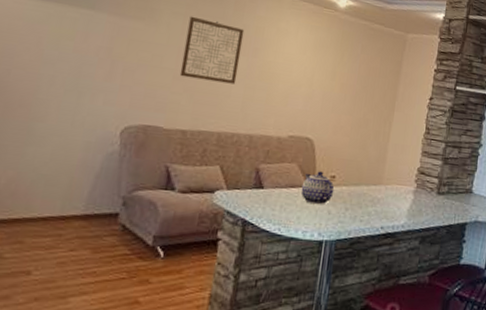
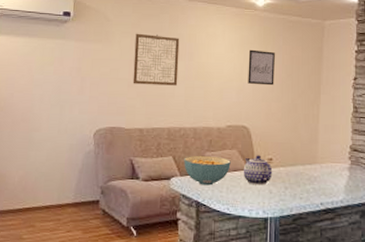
cereal bowl: none [232,167,289,202] -> present [184,155,231,186]
wall art: none [318,53,352,97] -> present [248,49,275,86]

